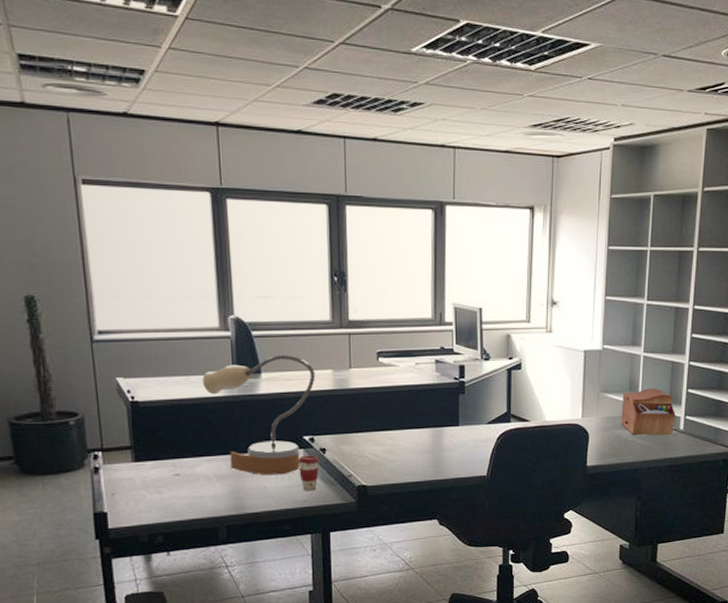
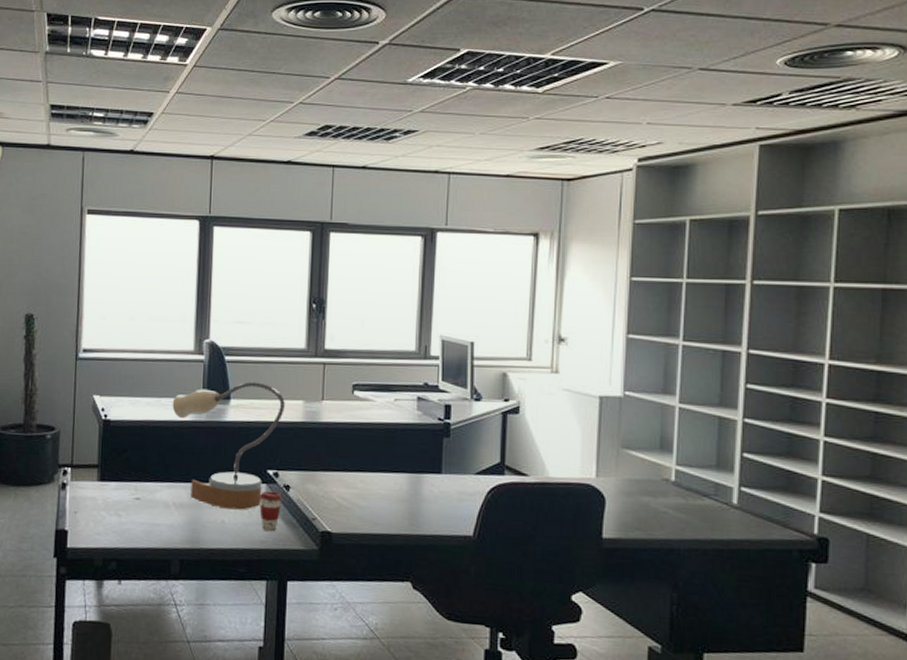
sewing box: present [621,388,676,436] -> none [649,448,726,510]

